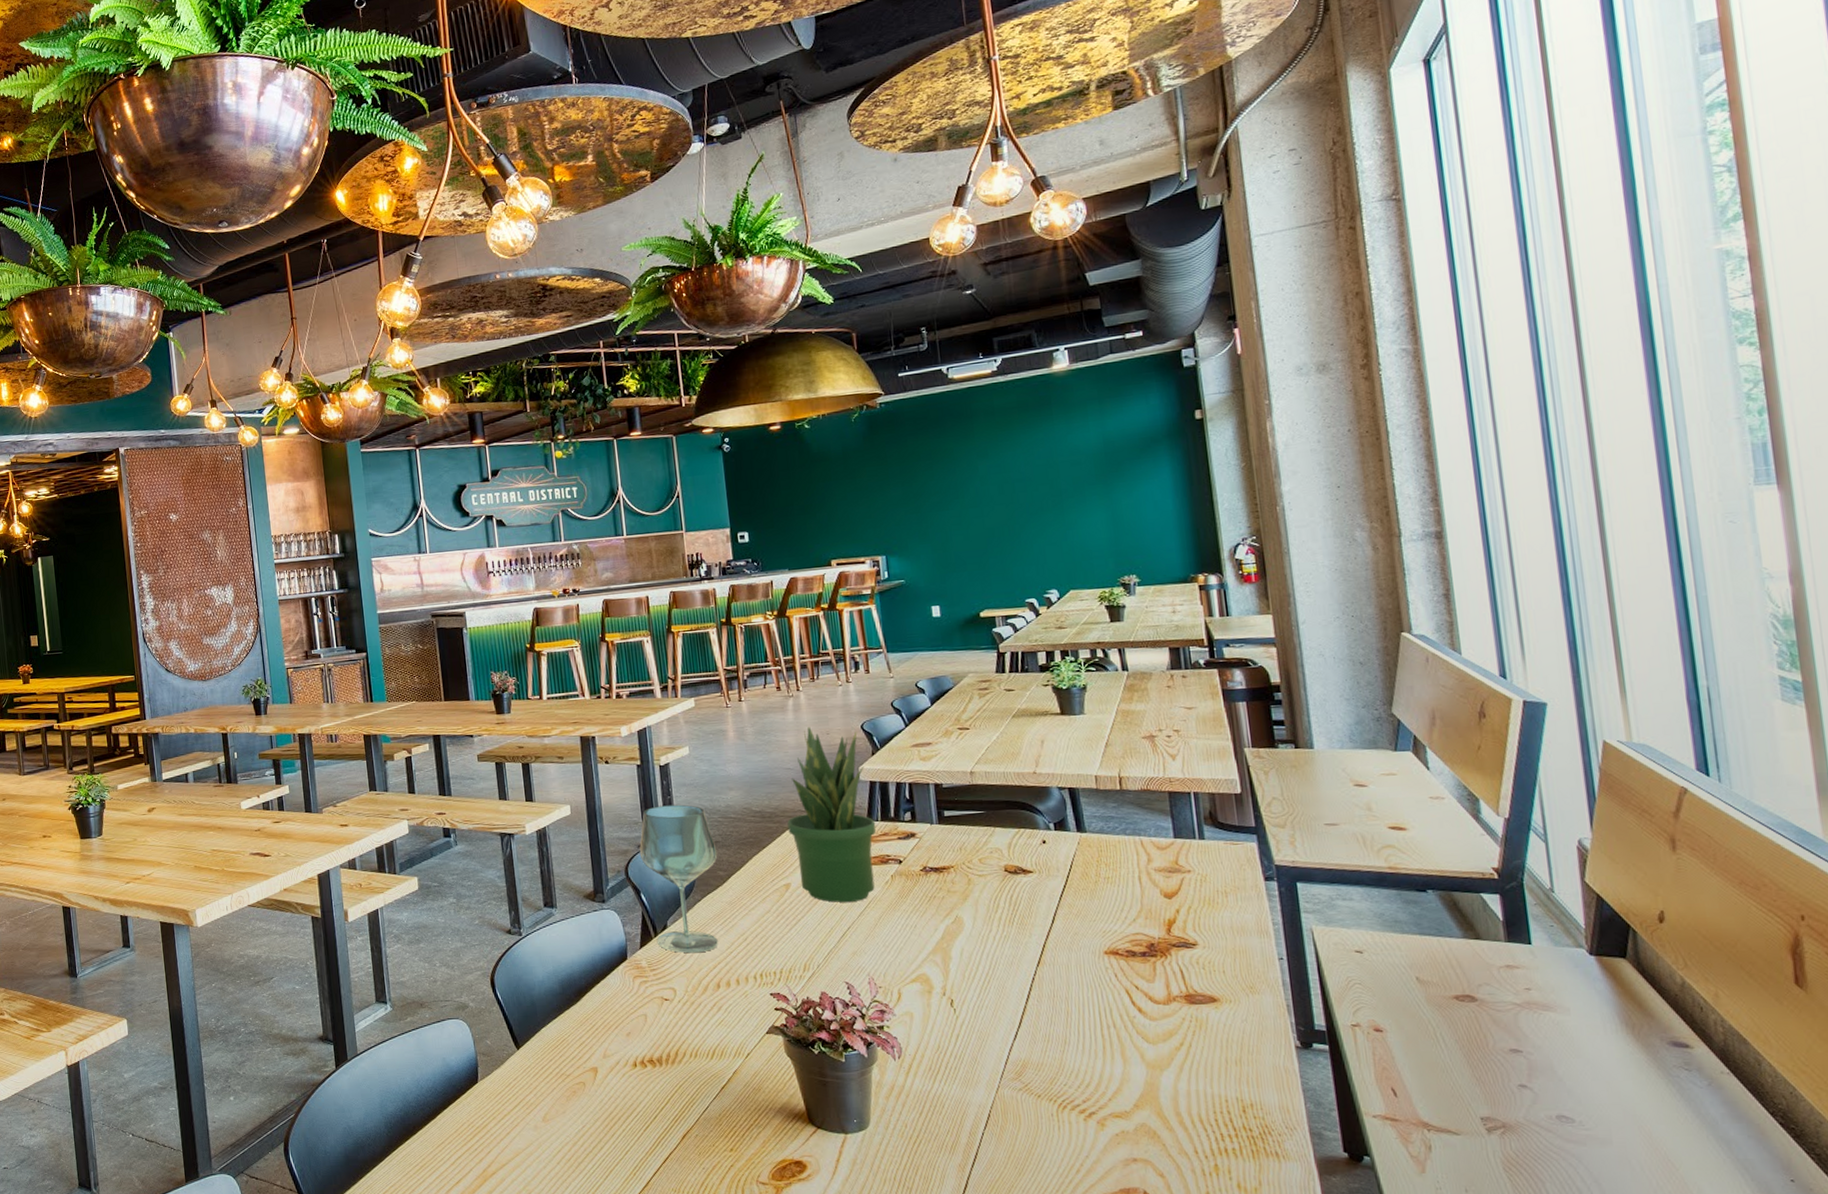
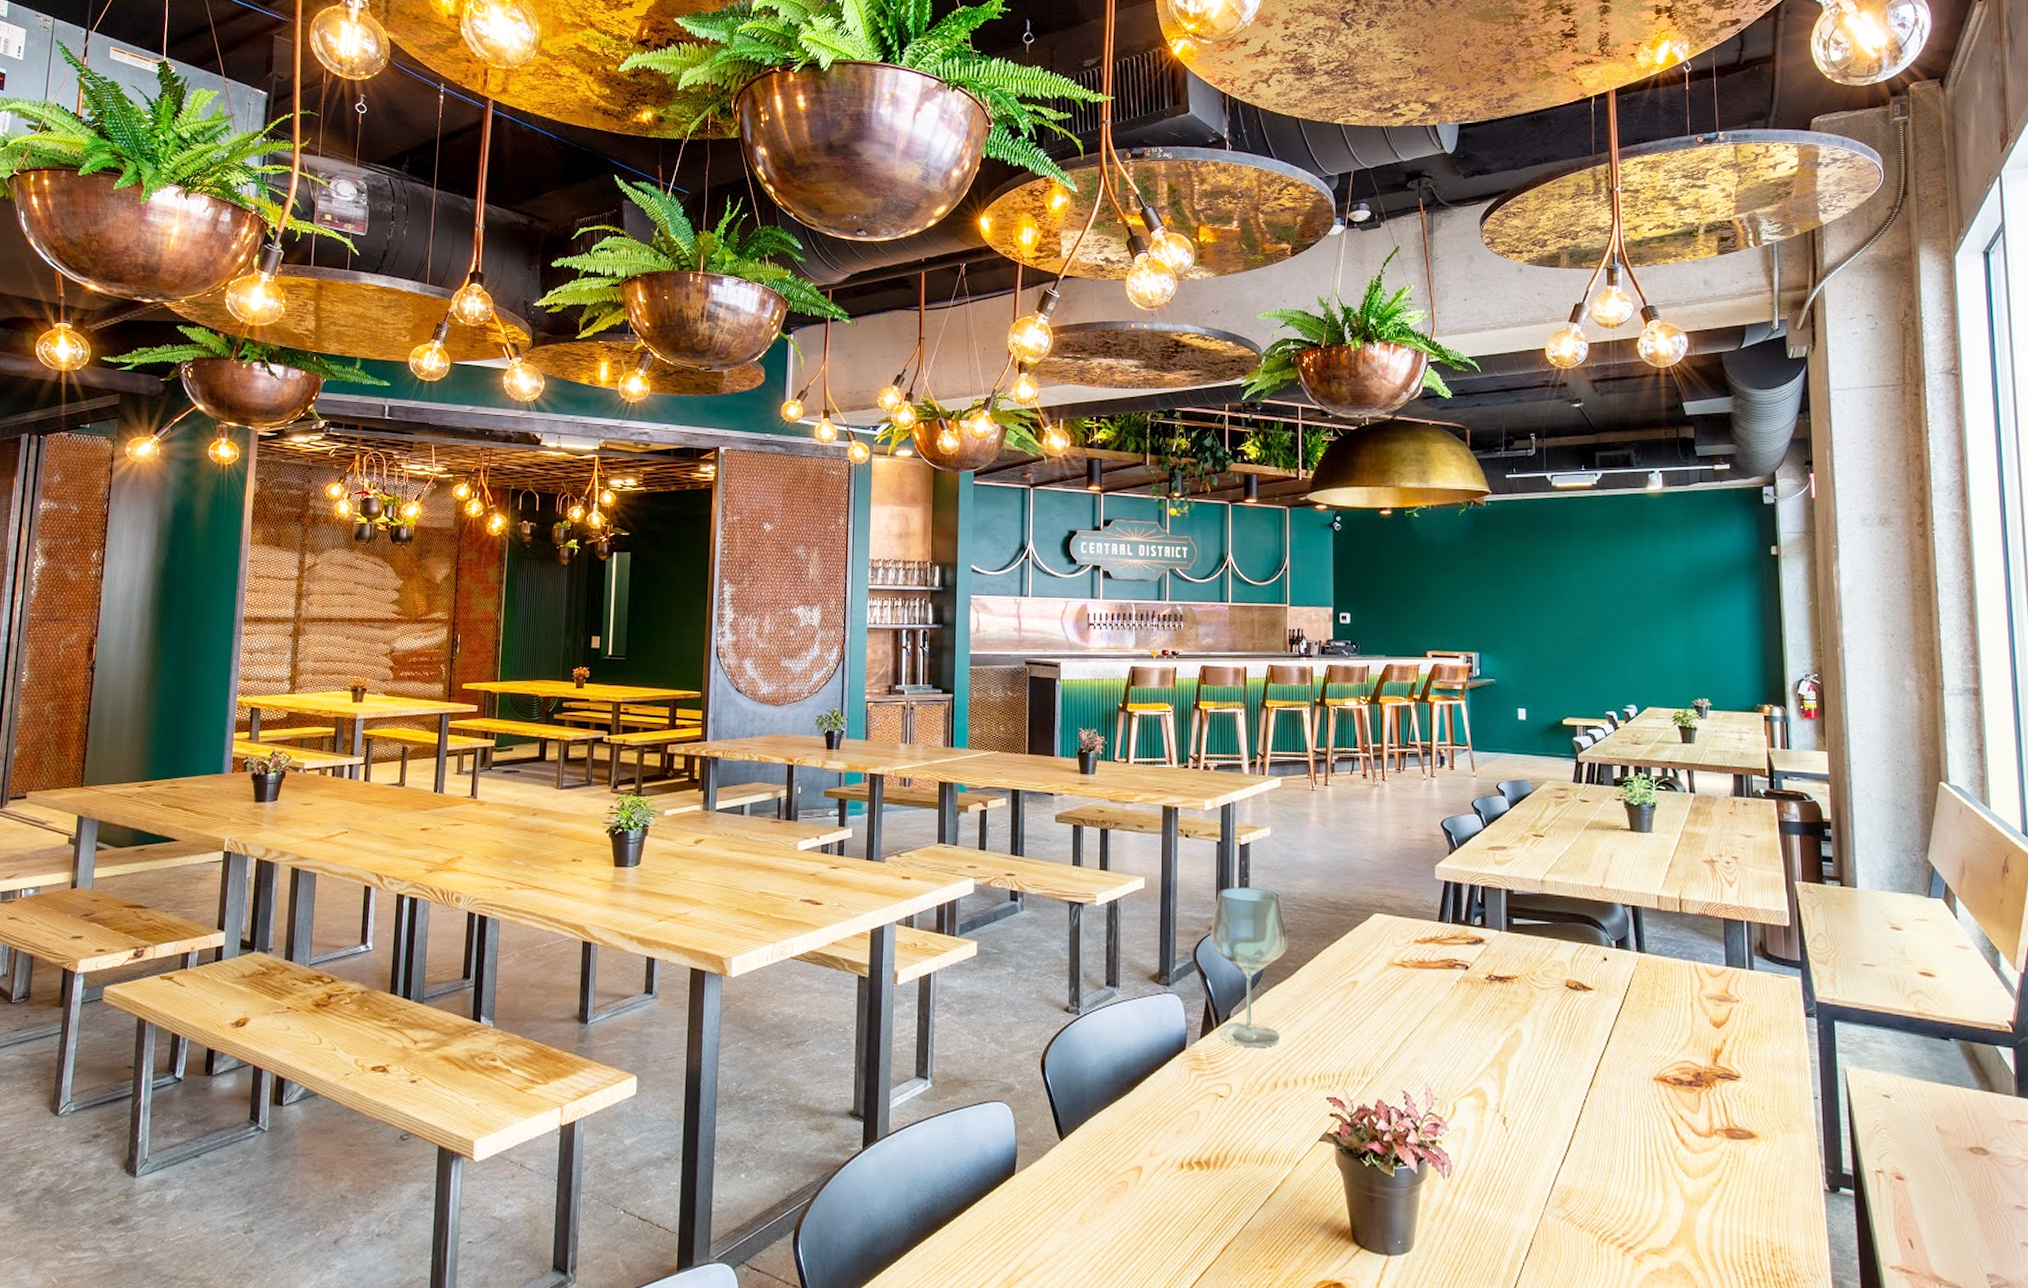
planter: present [787,727,877,902] -> none [1360,819,1447,1006]

